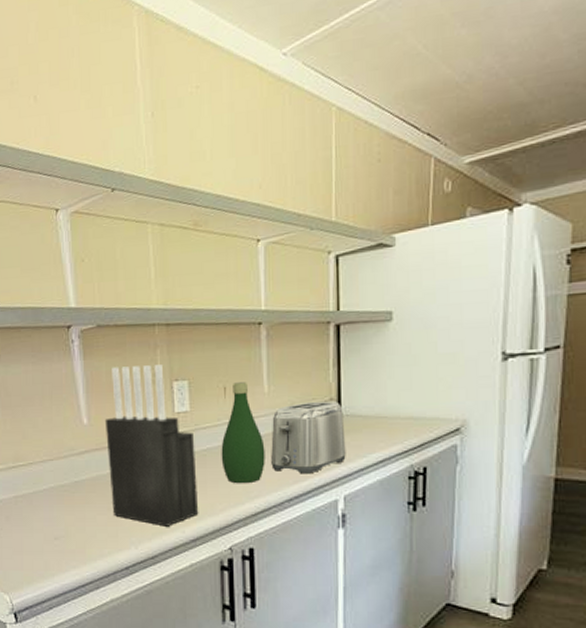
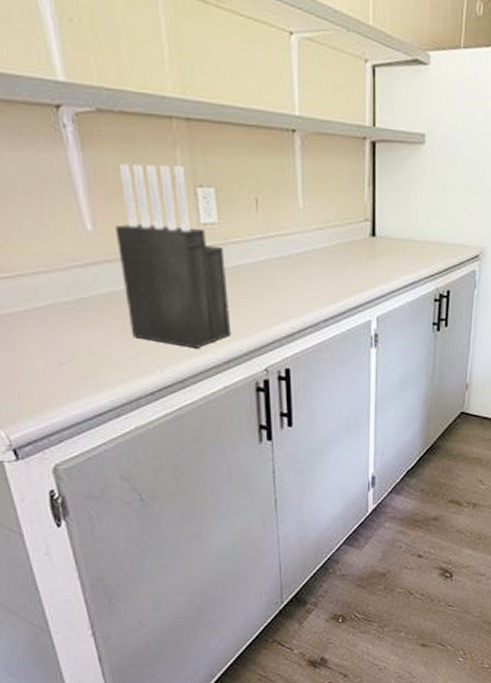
bottle: present [221,382,265,484] -> none [254,194,301,304]
toaster: present [271,402,346,474] -> none [306,222,379,295]

